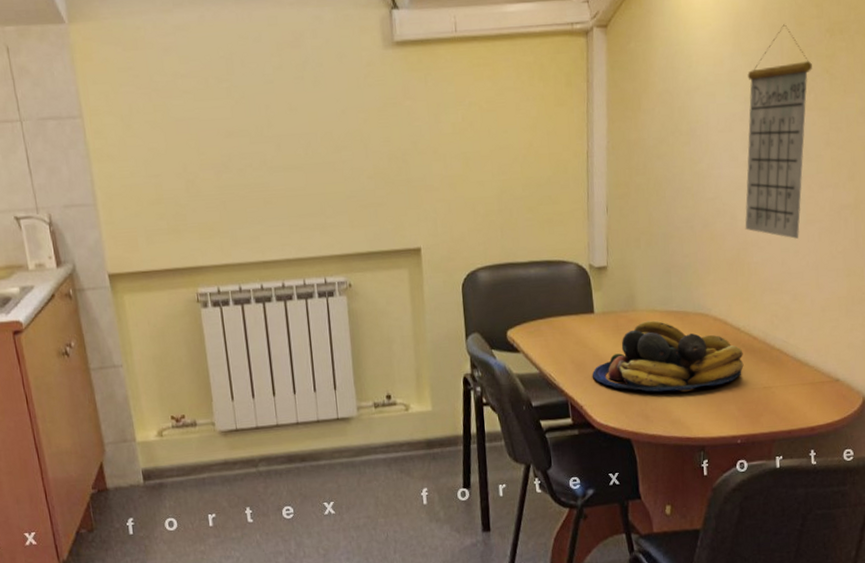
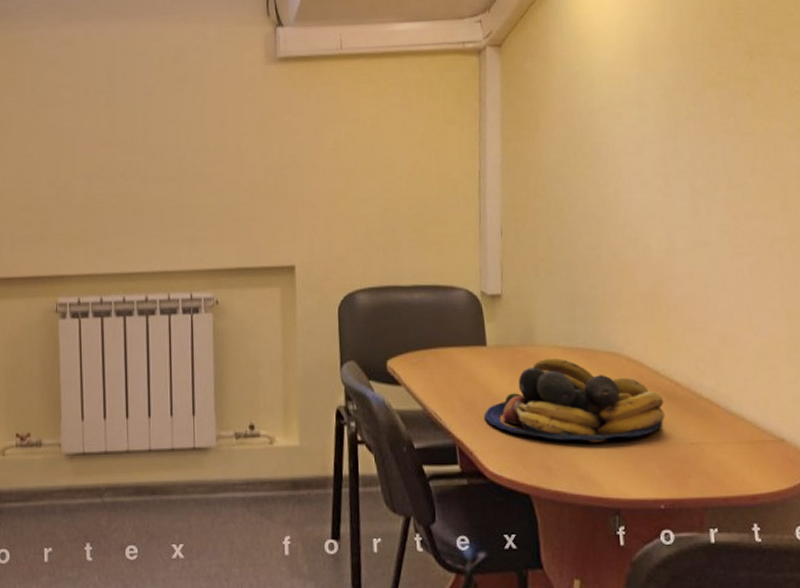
calendar: present [745,24,812,239] -> none [657,46,731,273]

